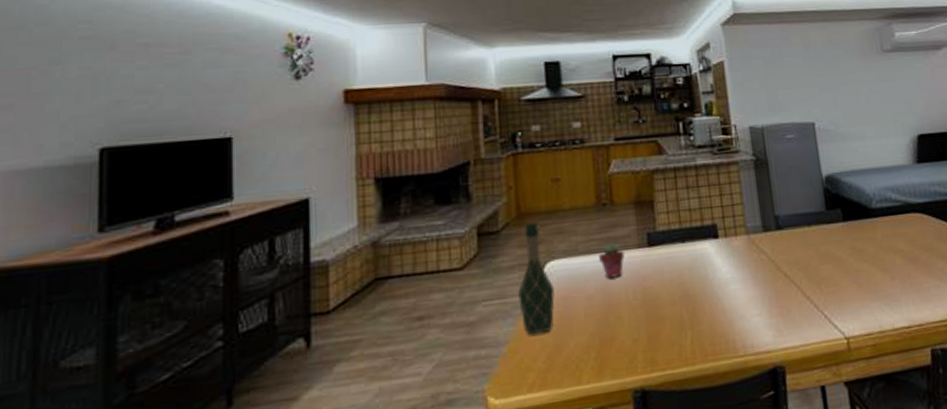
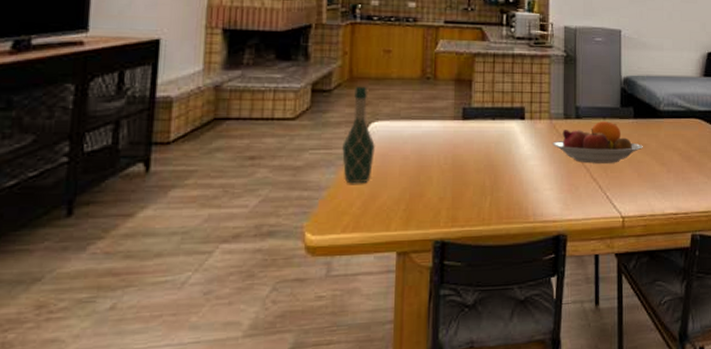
potted succulent: present [599,243,626,279] -> none [418,112,442,144]
fruit bowl: none [754,228,859,280] -> present [552,121,643,164]

